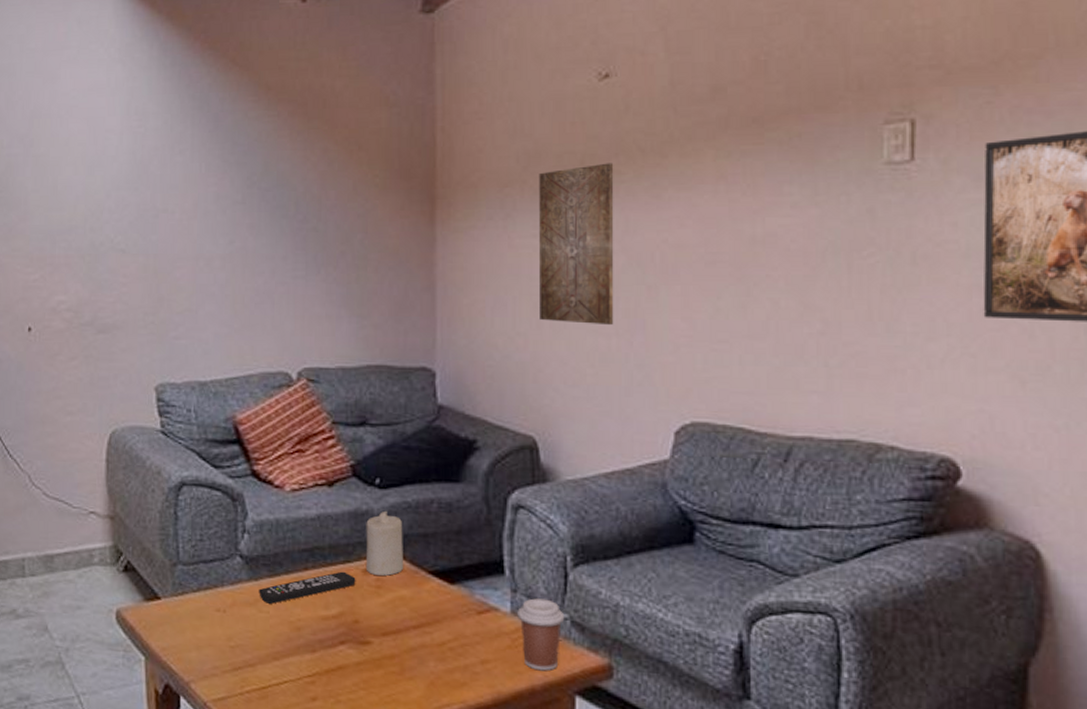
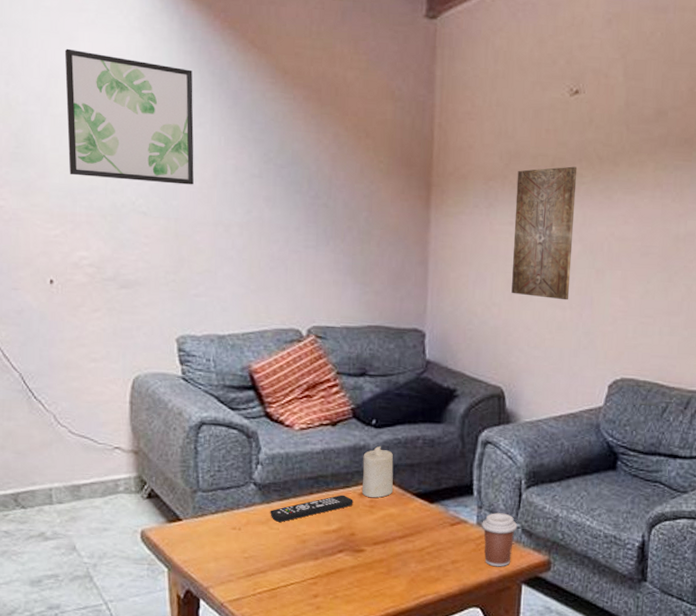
wall art: none [47,87,174,218] -> present [64,48,194,185]

